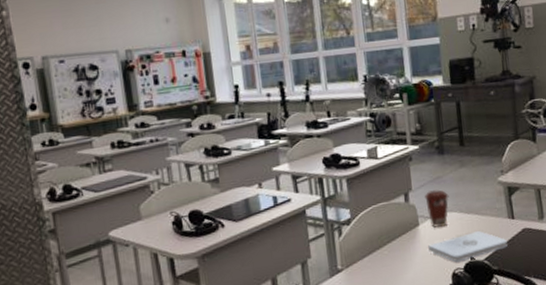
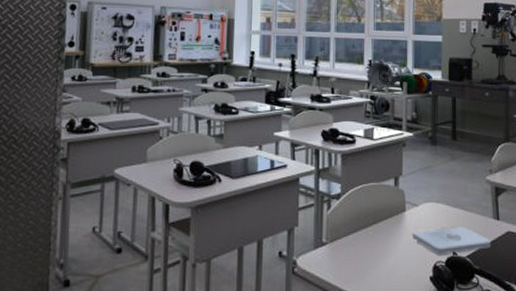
coffee cup: present [425,190,449,228] -> none [414,179,437,217]

